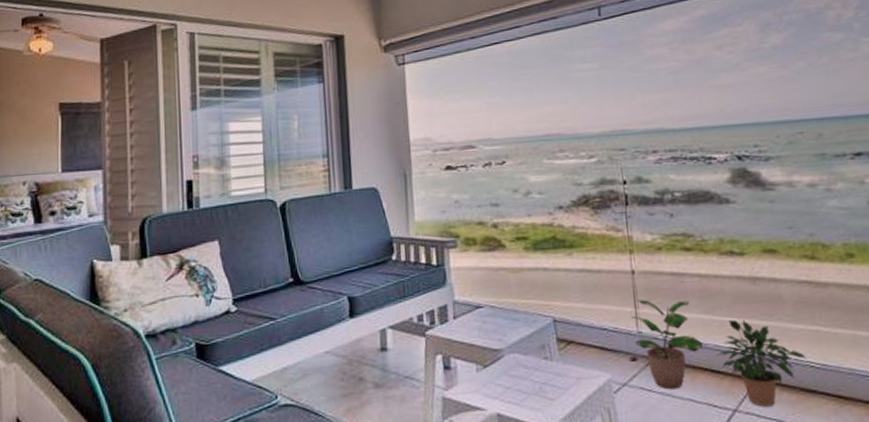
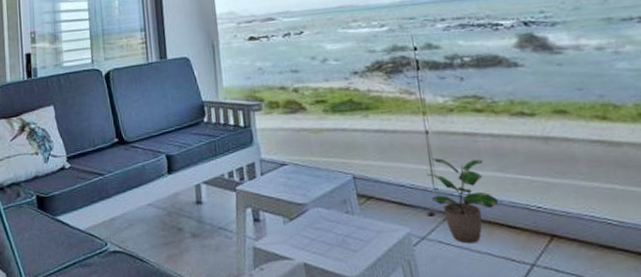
potted plant: present [716,319,807,407] -> none [512,177,603,262]

